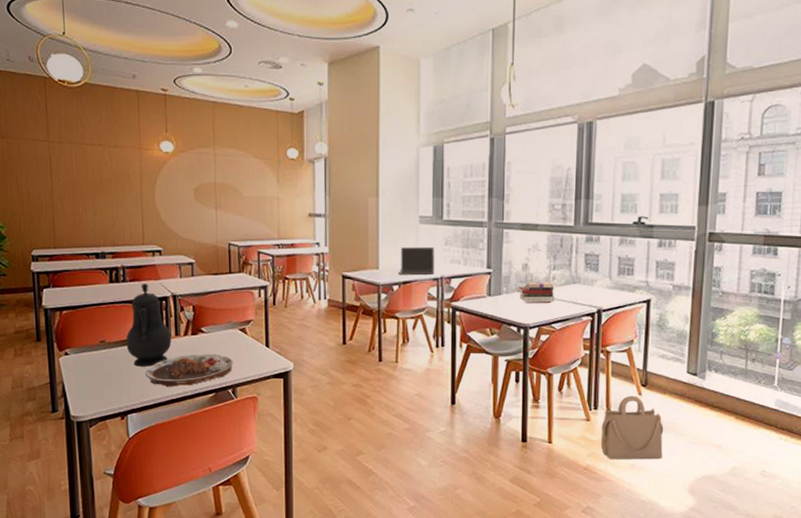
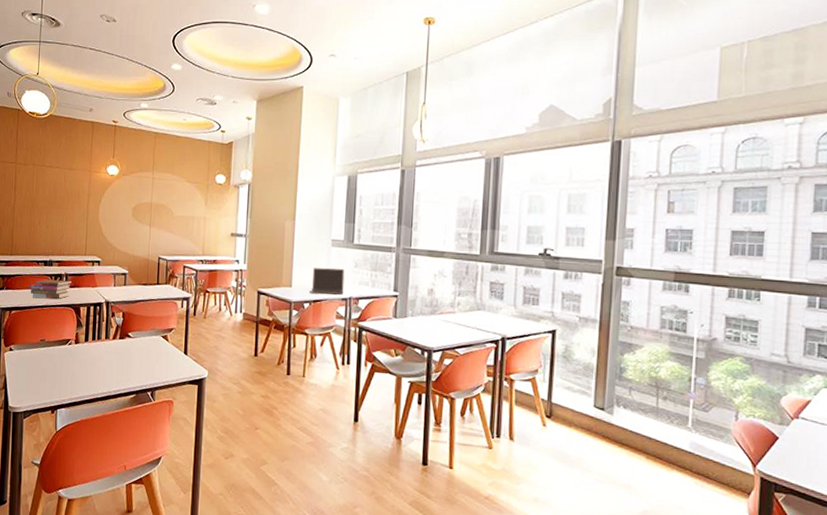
books: none [80,273,130,296] -> present [29,279,71,299]
coffeepot: present [126,284,172,367] -> none [62,290,102,366]
plate: present [145,354,233,387] -> none [76,357,154,386]
books: present [518,281,555,304] -> none [423,305,459,329]
handbag: present [601,395,664,460] -> none [503,425,569,495]

